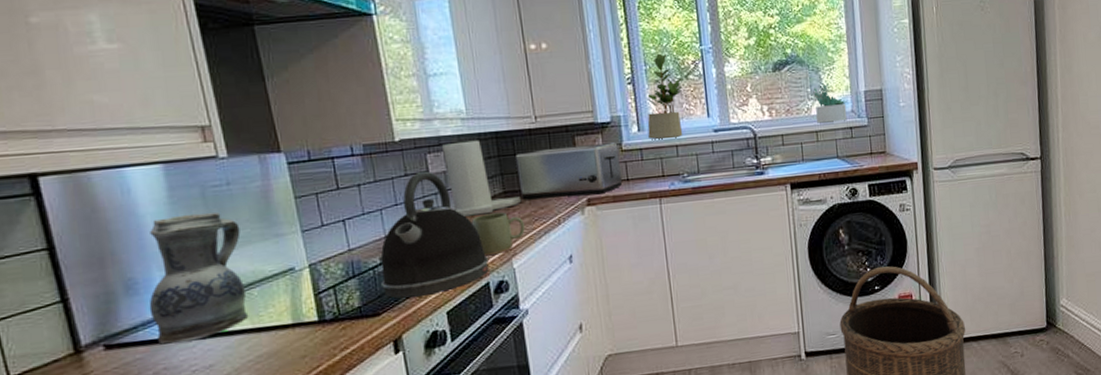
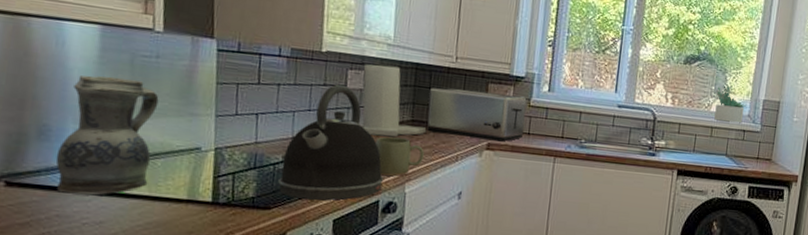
potted plant: present [647,53,684,140] -> none [556,24,601,106]

